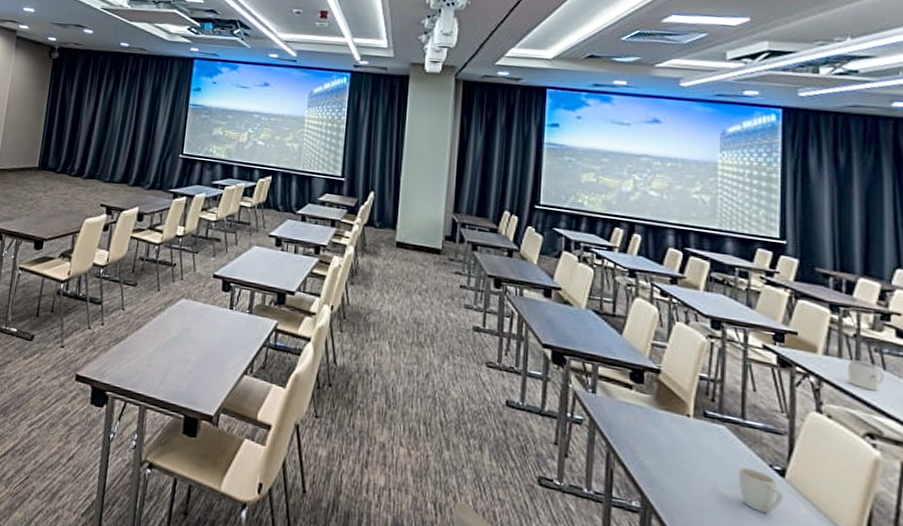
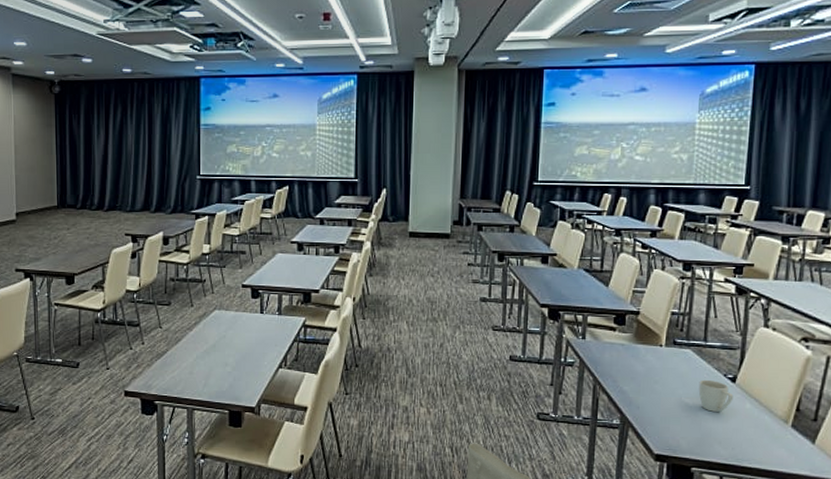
mug: present [847,359,884,391] -> none [791,280,820,304]

